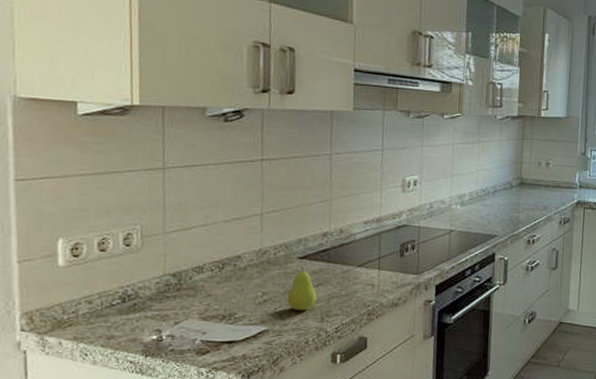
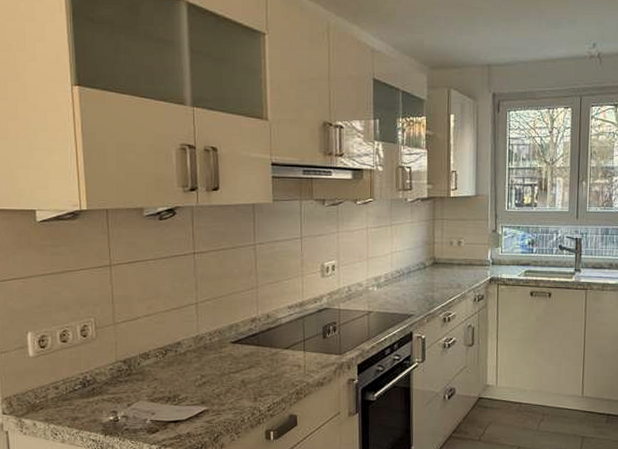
fruit: present [287,266,317,311] -> none [223,350,249,392]

